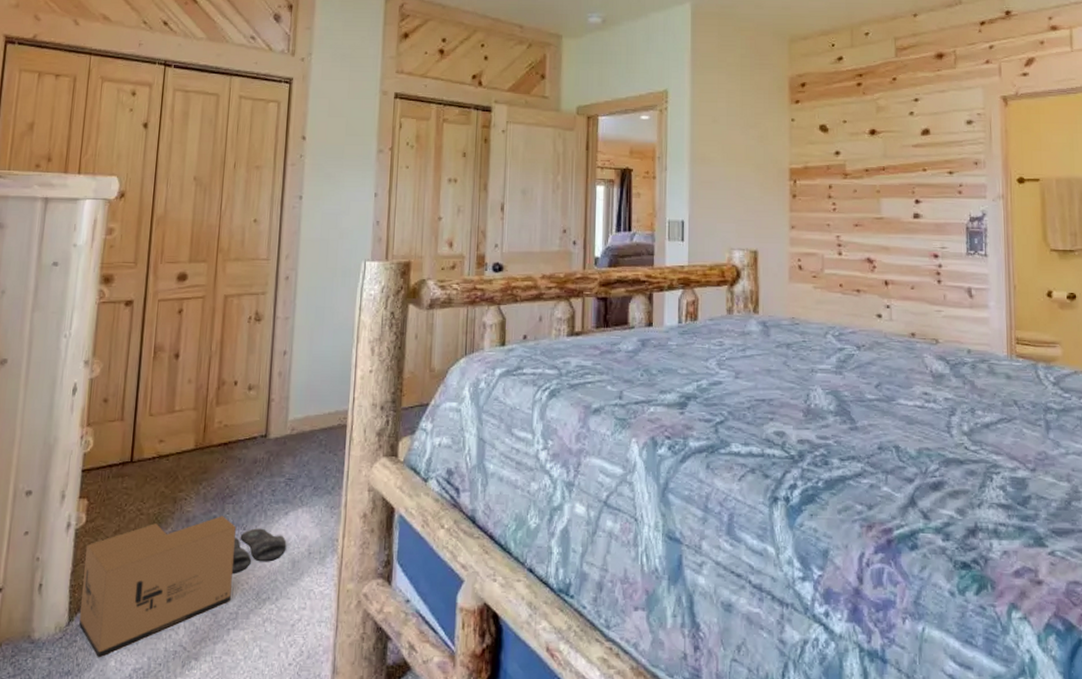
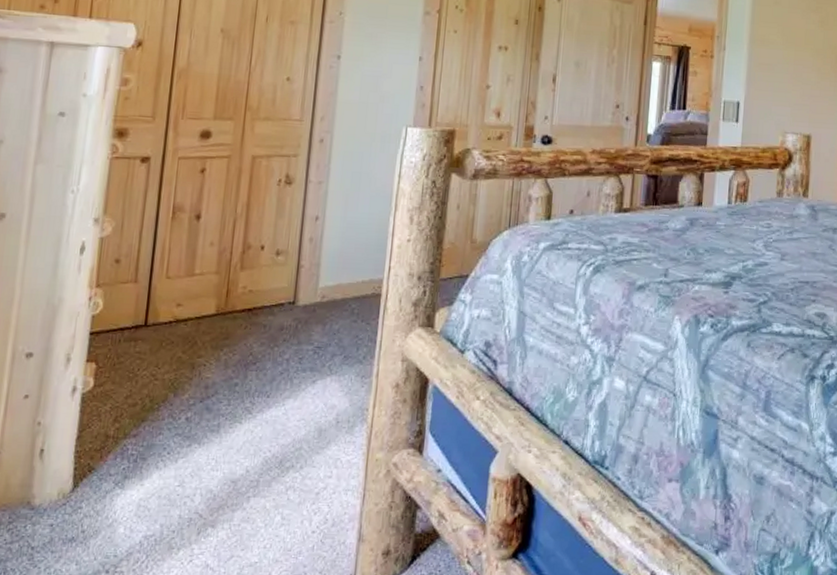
cardboard box: present [78,516,236,658] -> none [84,383,259,525]
slippers: present [231,528,287,573] -> none [253,396,313,441]

